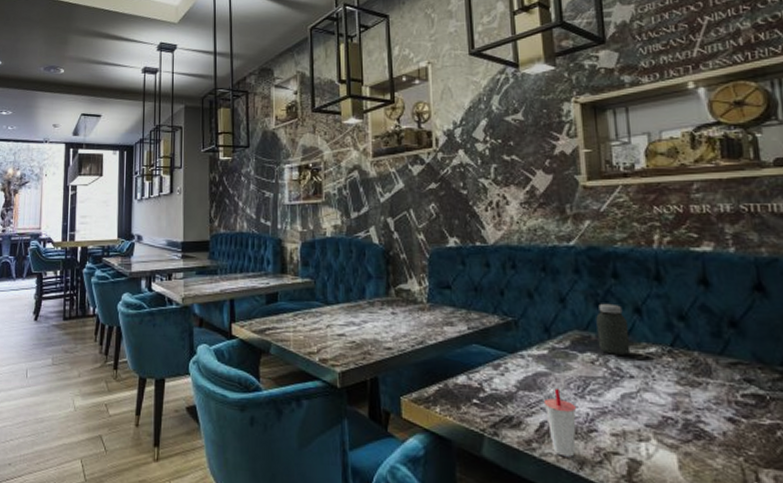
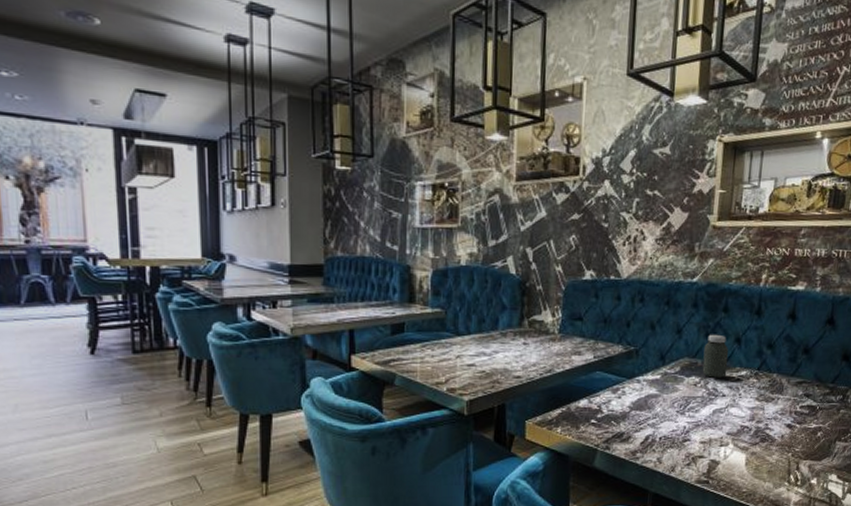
cup: present [543,388,577,457] -> none [651,407,677,462]

